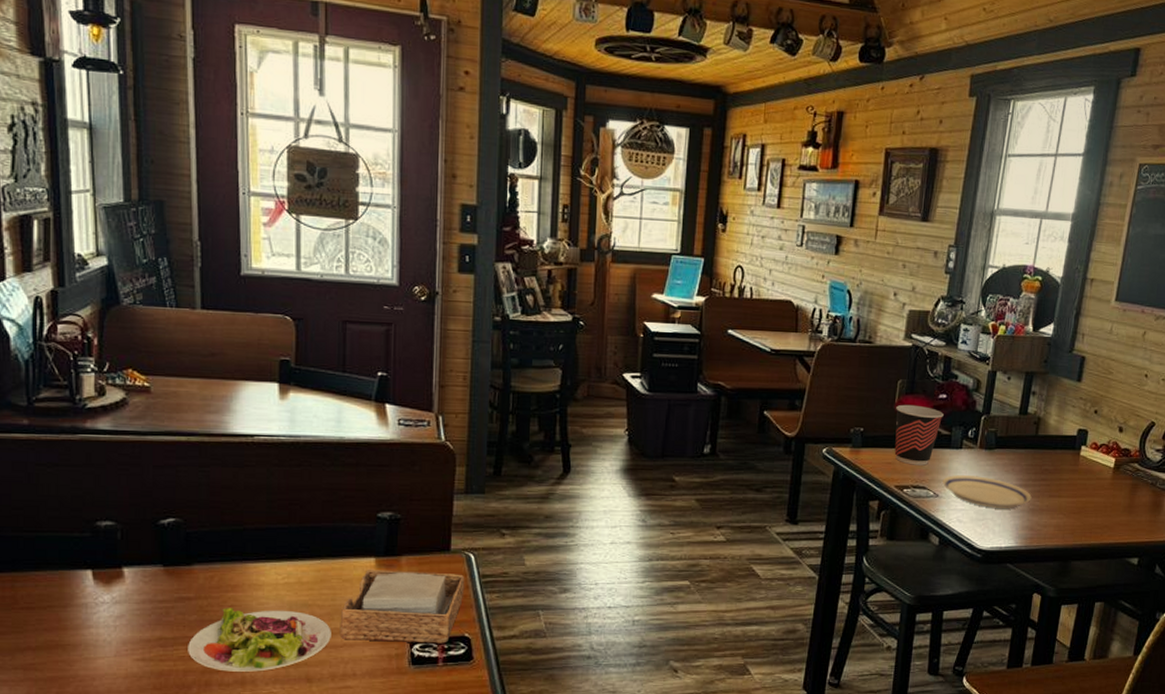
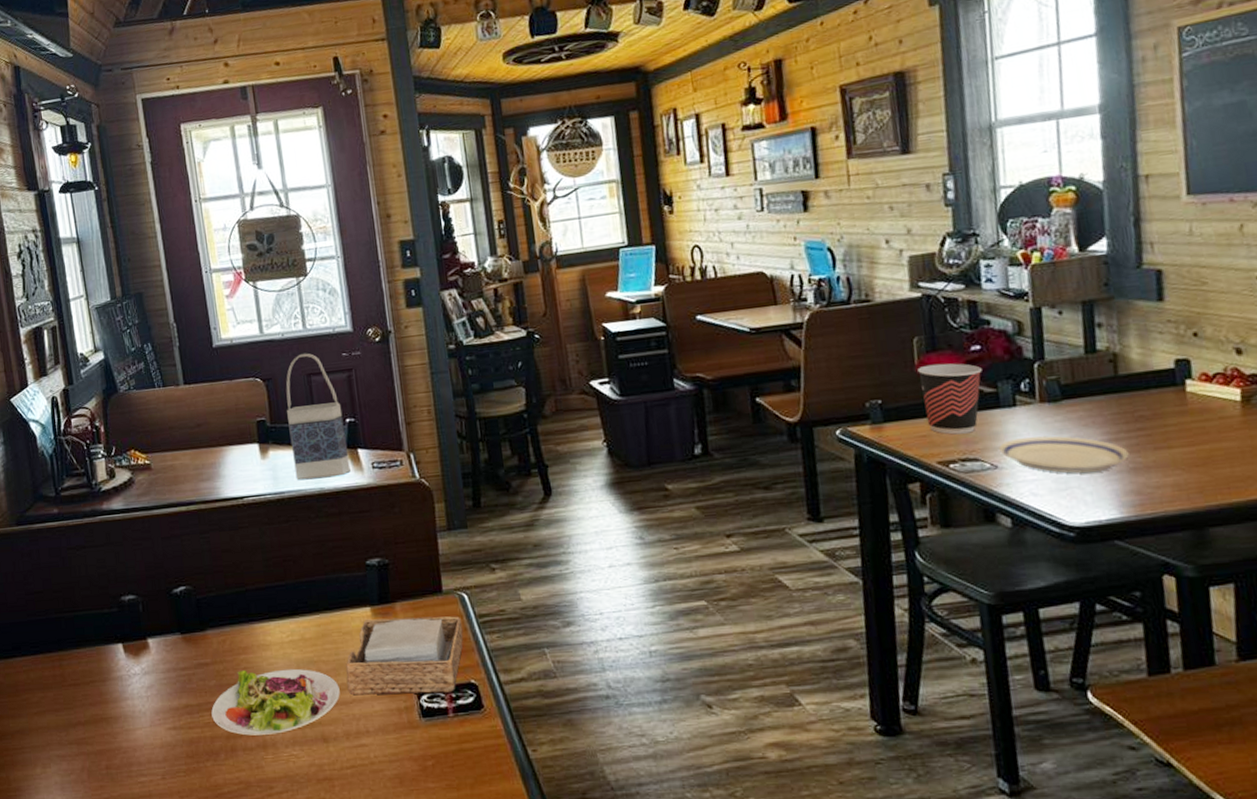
bag: none [314,299,375,428] -> present [286,353,350,479]

